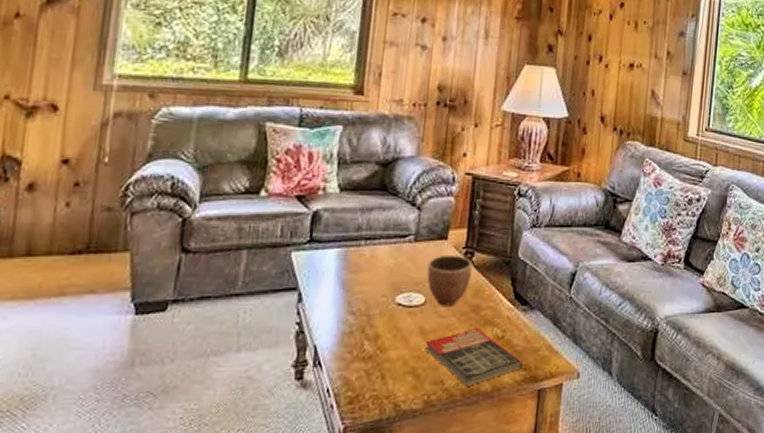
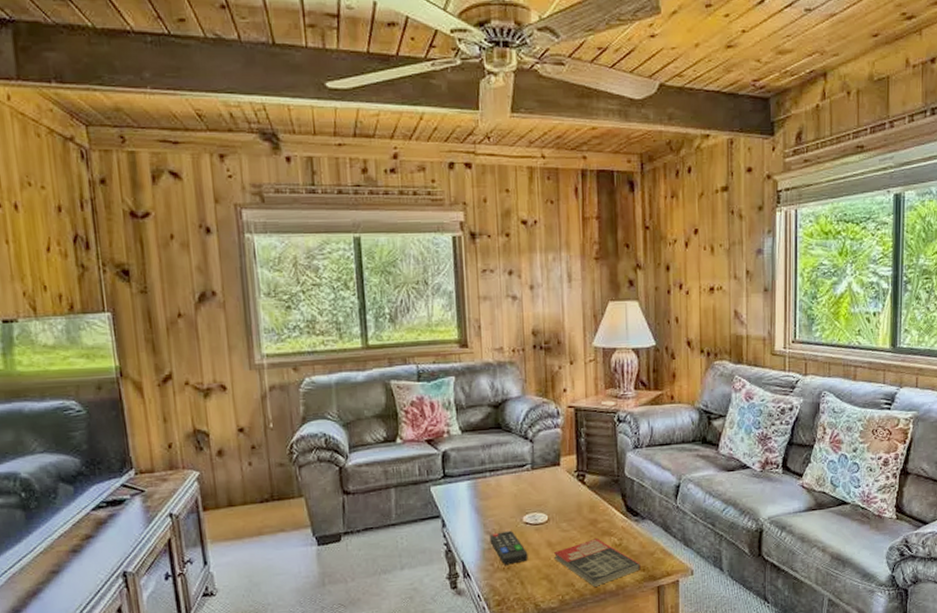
remote control: none [352,311,395,354] -> present [489,530,528,565]
decorative bowl: present [427,254,472,306] -> none [546,478,585,522]

